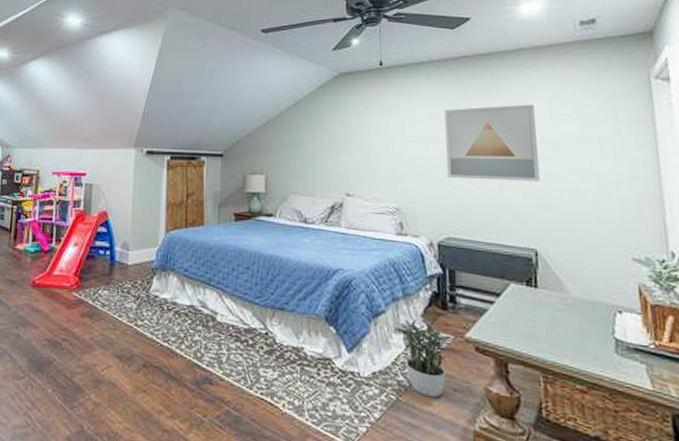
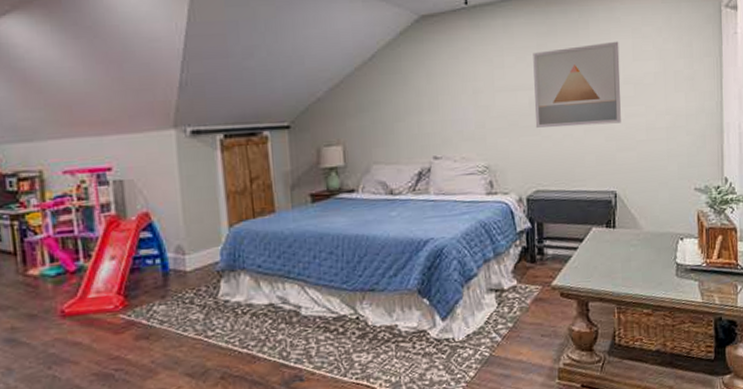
potted plant: present [400,320,451,398] -> none [492,277,539,347]

